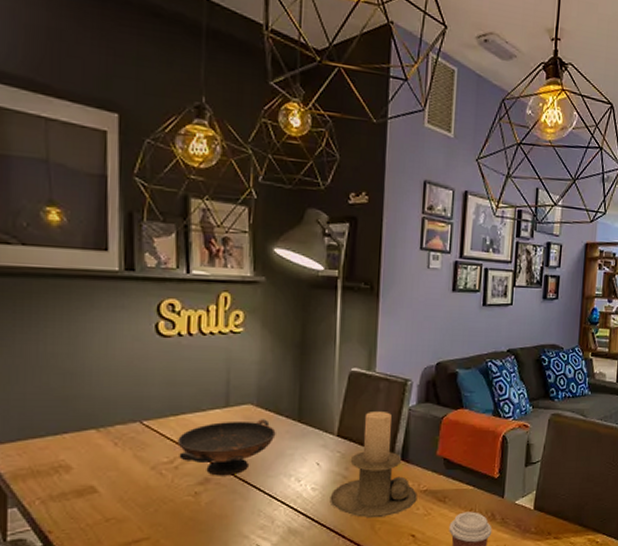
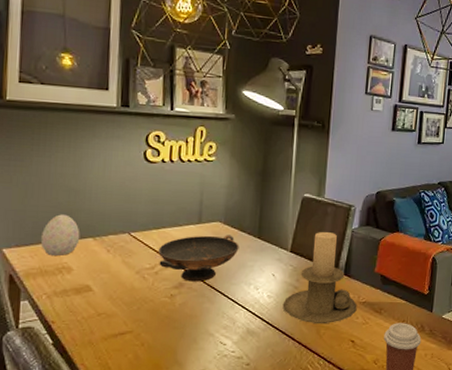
decorative egg: none [29,402,80,452] -> present [40,214,80,256]

